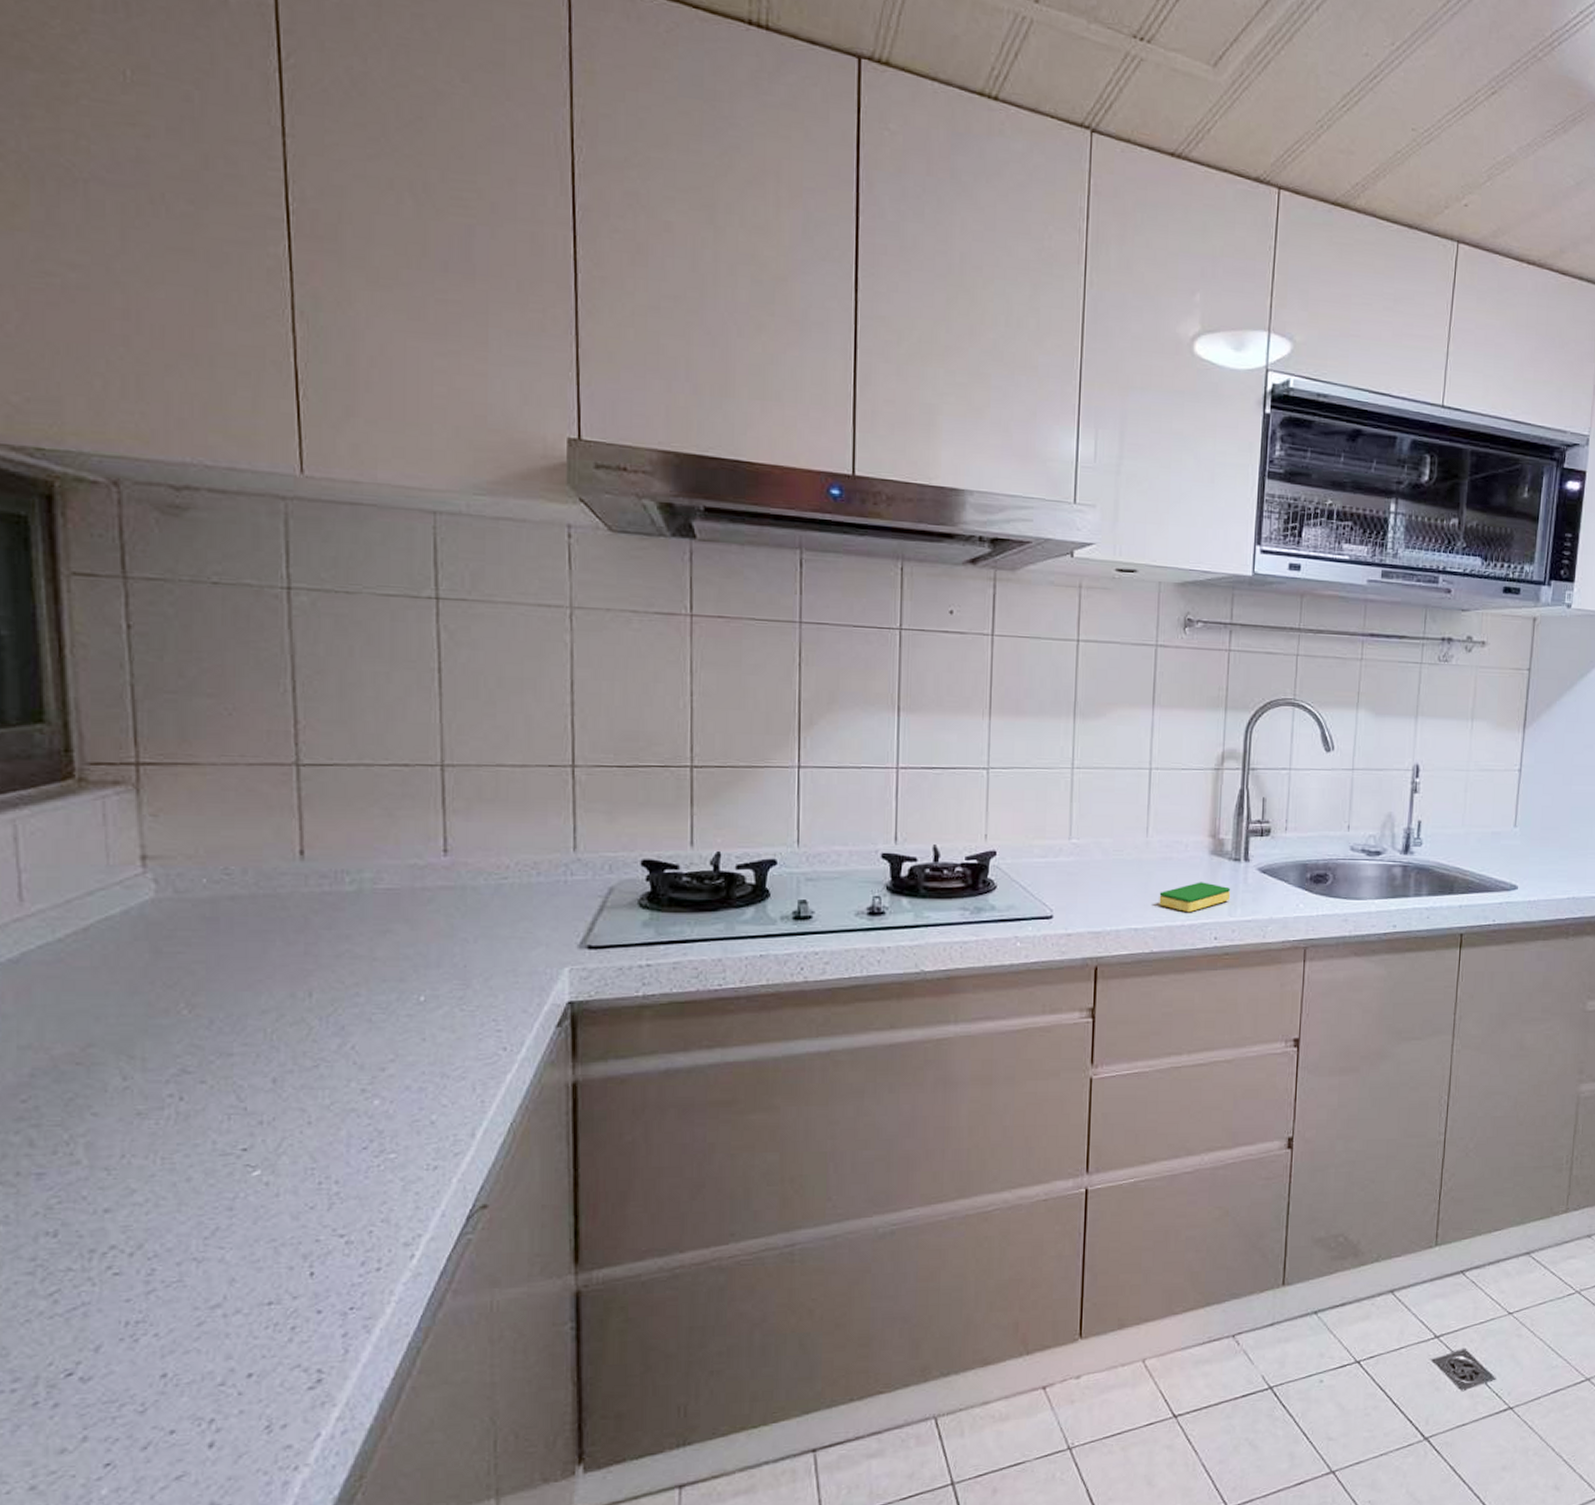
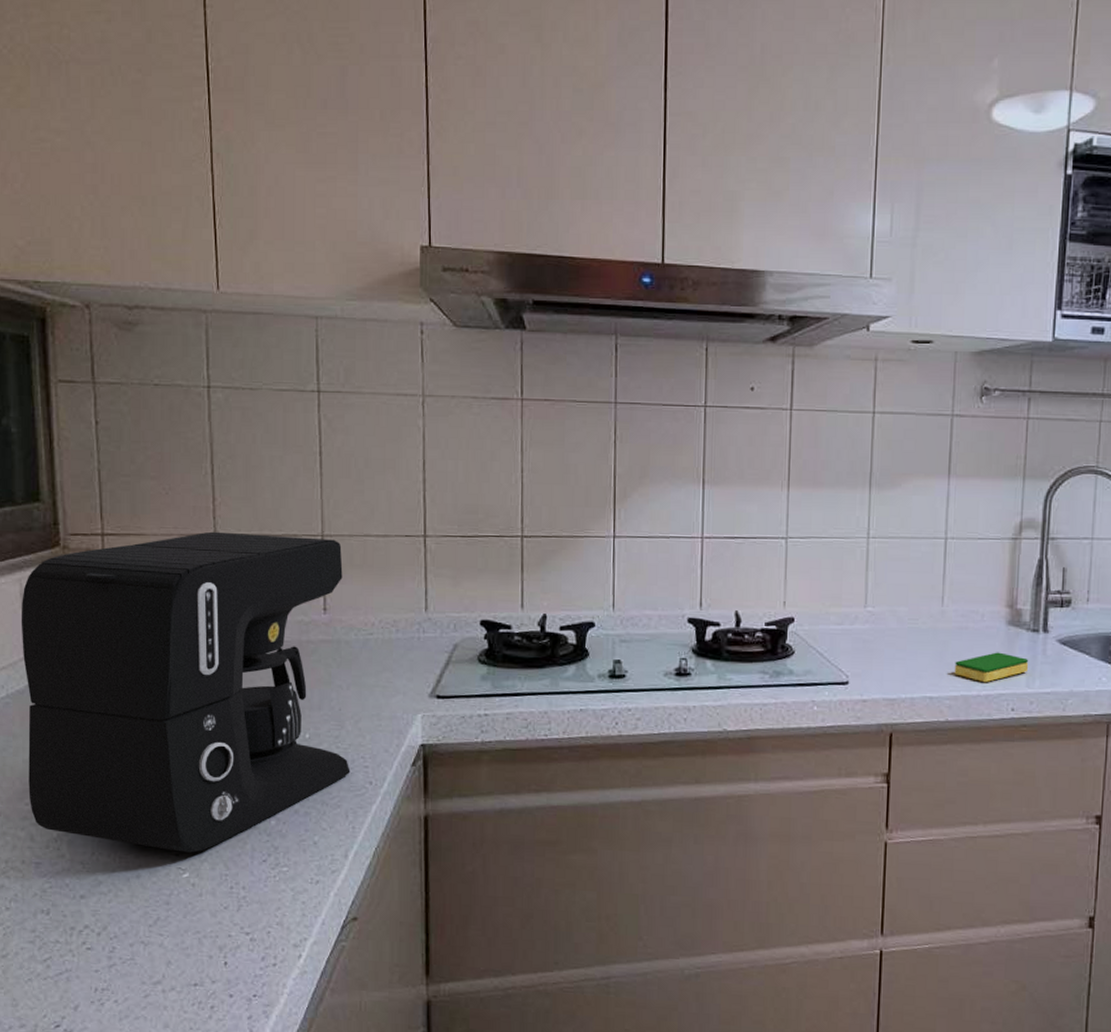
coffee maker: none [14,760,479,1146] -> present [21,531,351,853]

